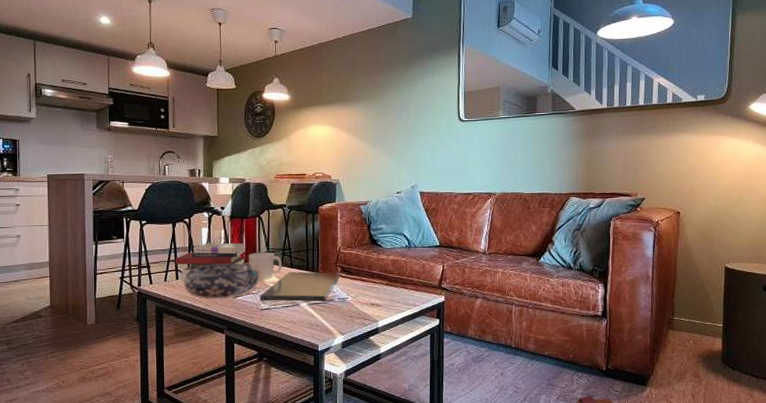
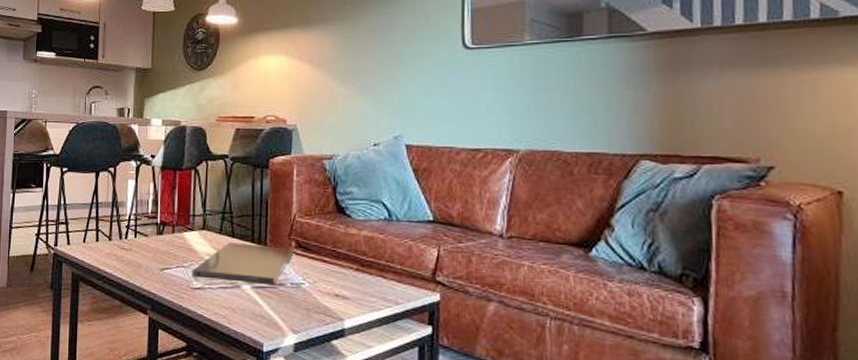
books: present [175,242,246,279] -> none [96,198,177,241]
decorative bowl: present [183,263,260,298] -> none [103,225,193,269]
mug: present [248,252,282,281] -> none [179,214,221,252]

